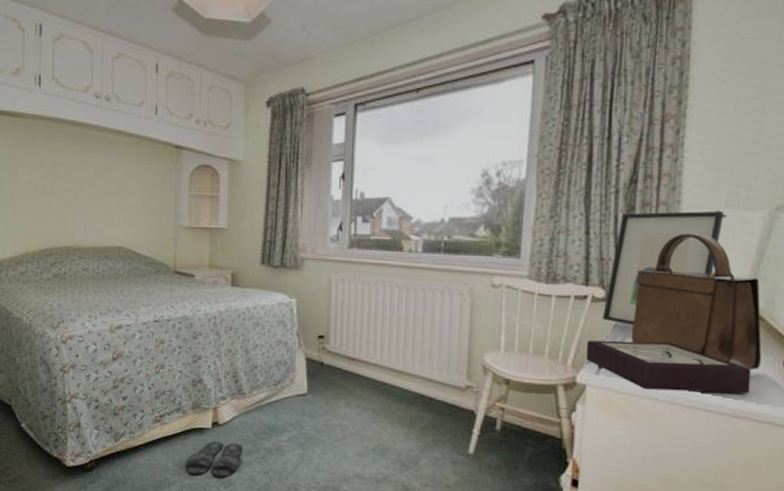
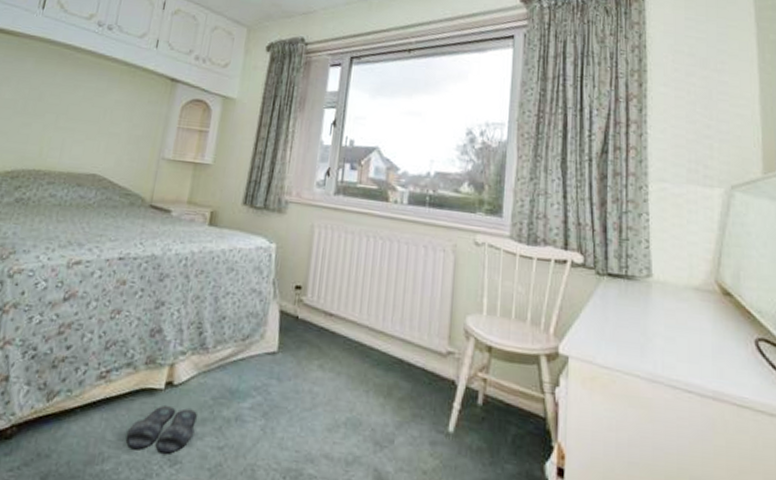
jewelry box: present [586,340,752,394] -> none [567,308,727,374]
picture frame: present [603,210,727,325] -> none [582,180,689,294]
handbag: present [631,233,762,371] -> none [610,204,735,349]

